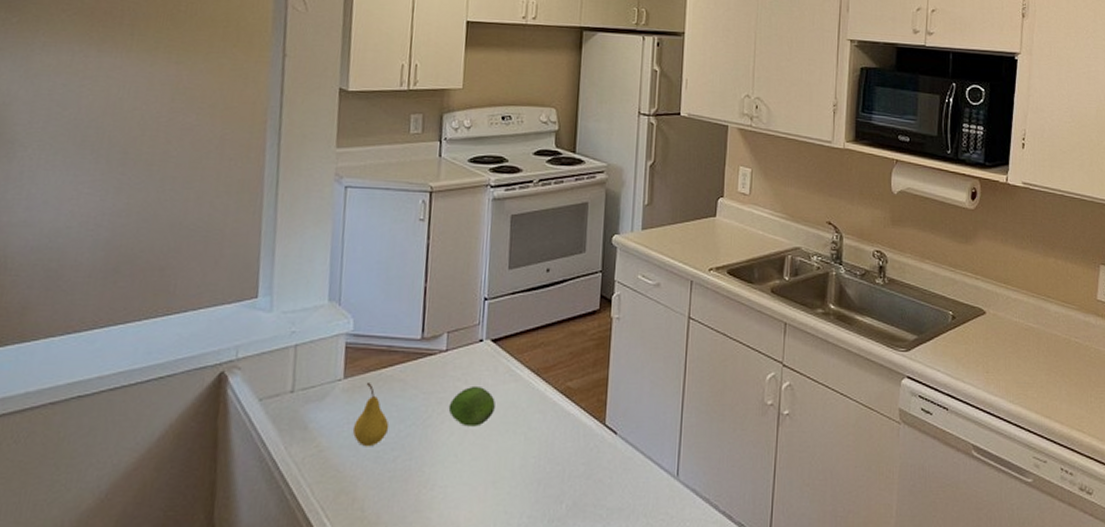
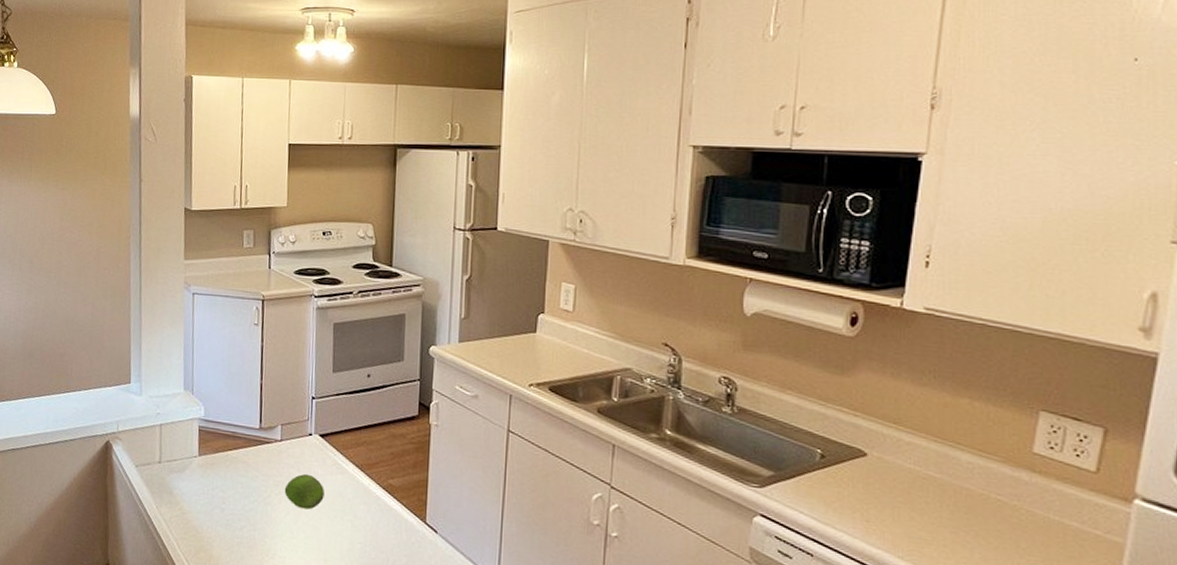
fruit: present [352,381,389,447] -> none [207,460,236,515]

